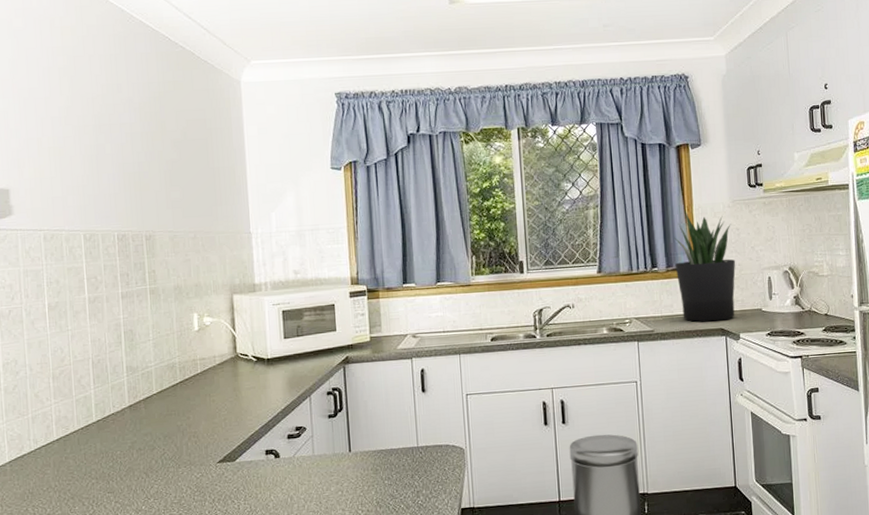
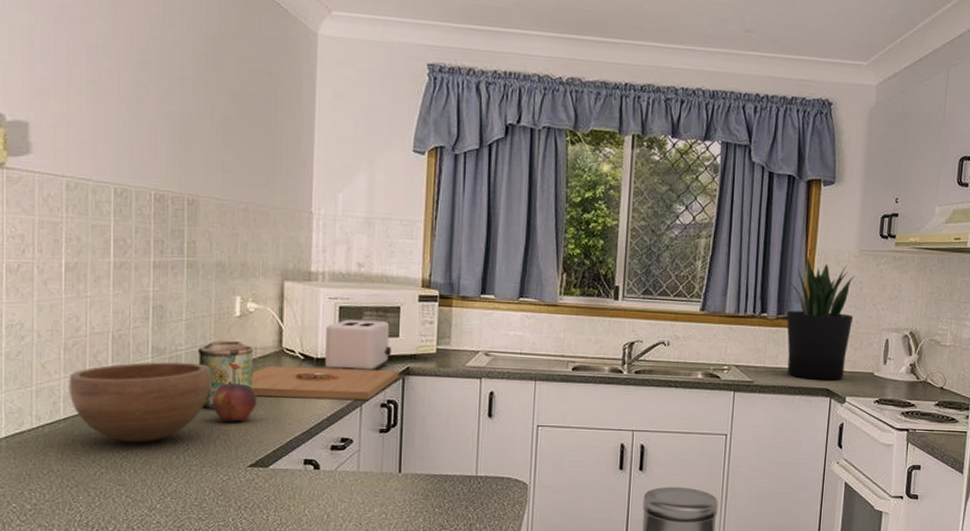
bowl: none [58,376,179,454] -> present [68,362,210,443]
canister: none [166,352,215,416] -> present [198,340,254,409]
fruit: none [181,388,220,425] -> present [213,380,257,422]
platter: none [213,361,340,399] -> present [251,365,399,400]
toaster: none [273,319,331,368] -> present [325,319,392,372]

